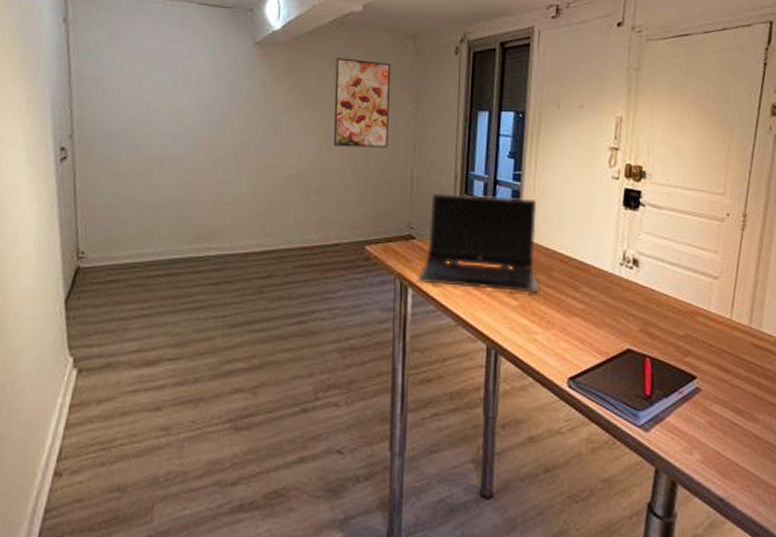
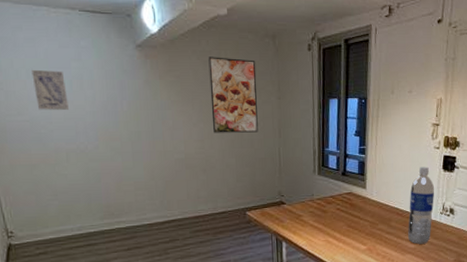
wall art: none [135,65,171,112] -> present [31,69,68,110]
laptop computer: present [417,192,540,293] -> none [289,166,382,239]
water bottle: none [575,201,613,304] -> present [408,167,435,244]

